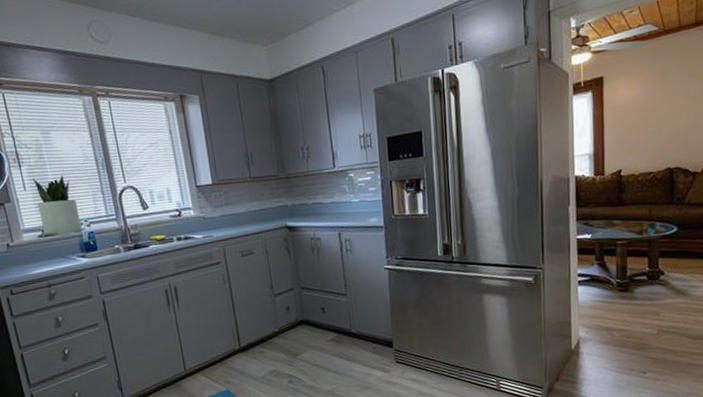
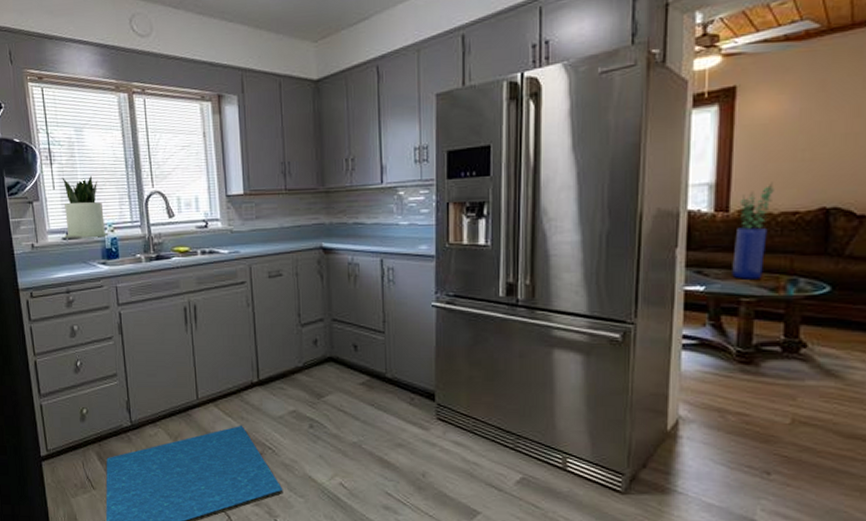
vase: none [609,150,635,228] -> present [732,182,774,281]

